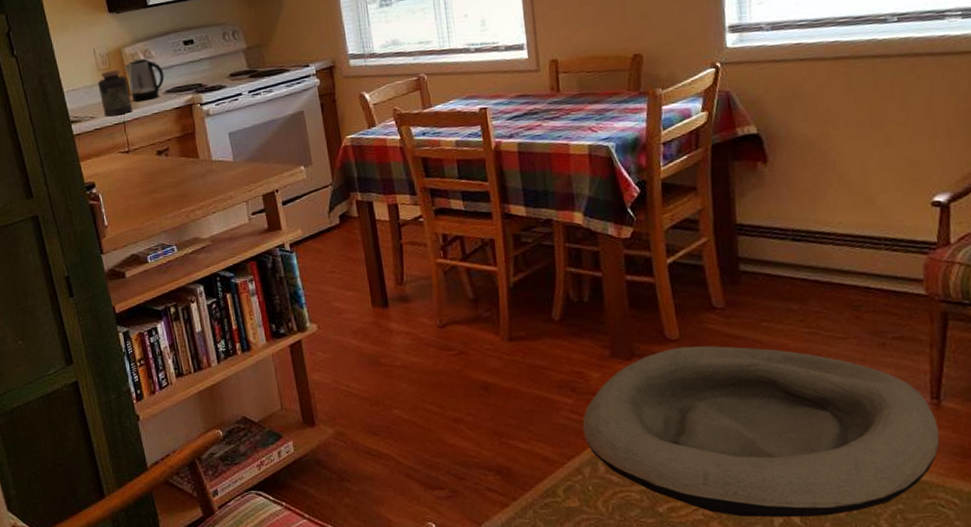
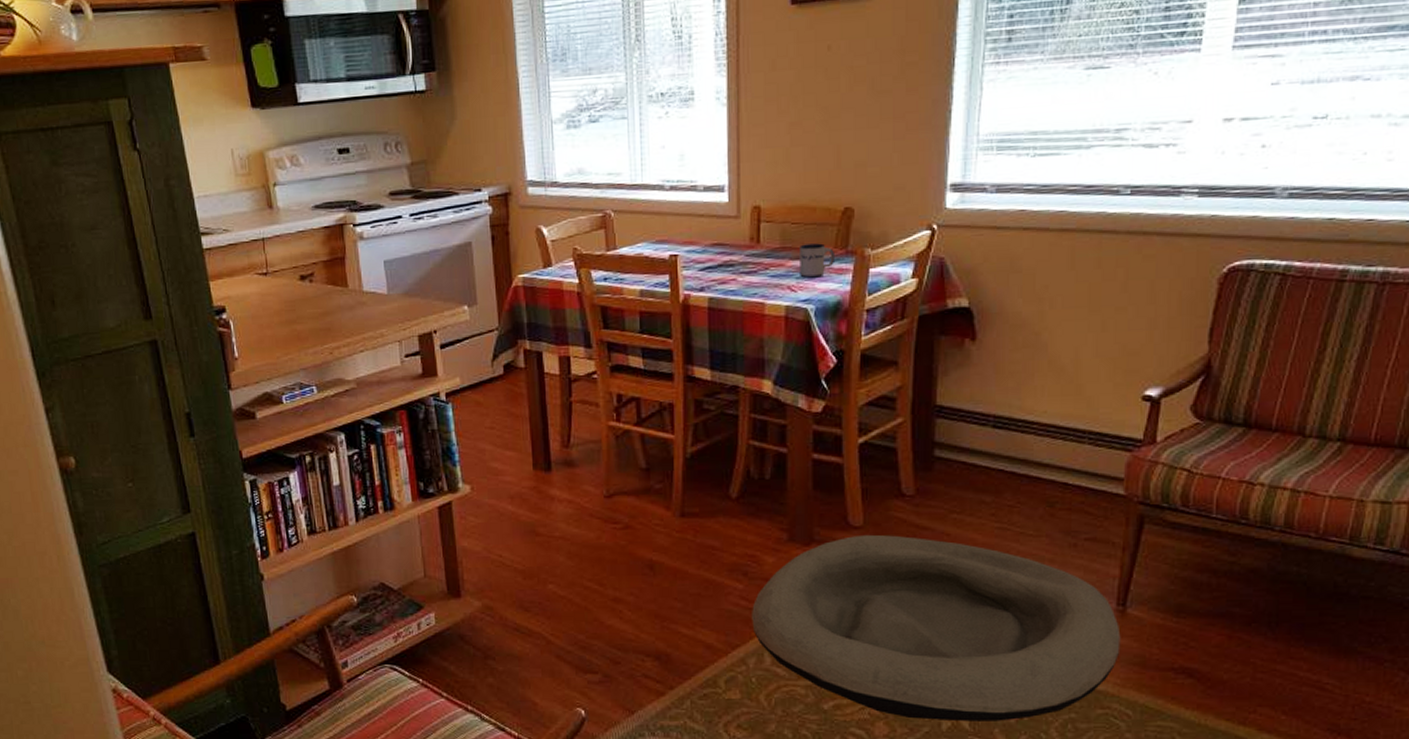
jar: present [97,70,133,117] -> none [234,176,275,231]
kettle: present [124,58,165,102] -> none [267,165,313,216]
mug: none [596,87,629,120] -> present [799,243,834,278]

